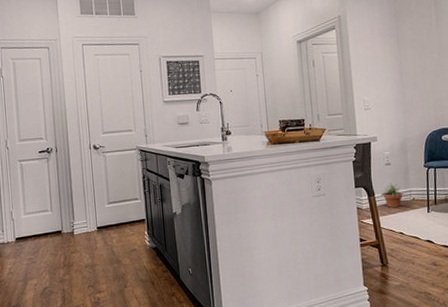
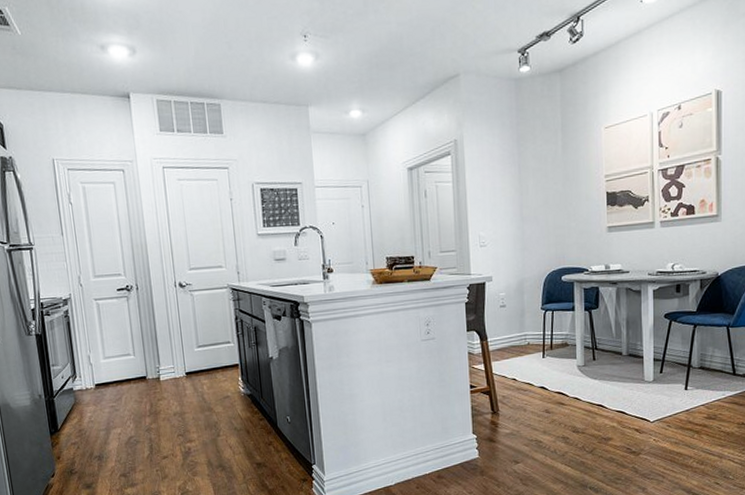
potted plant: present [380,183,406,208] -> none [493,326,520,353]

